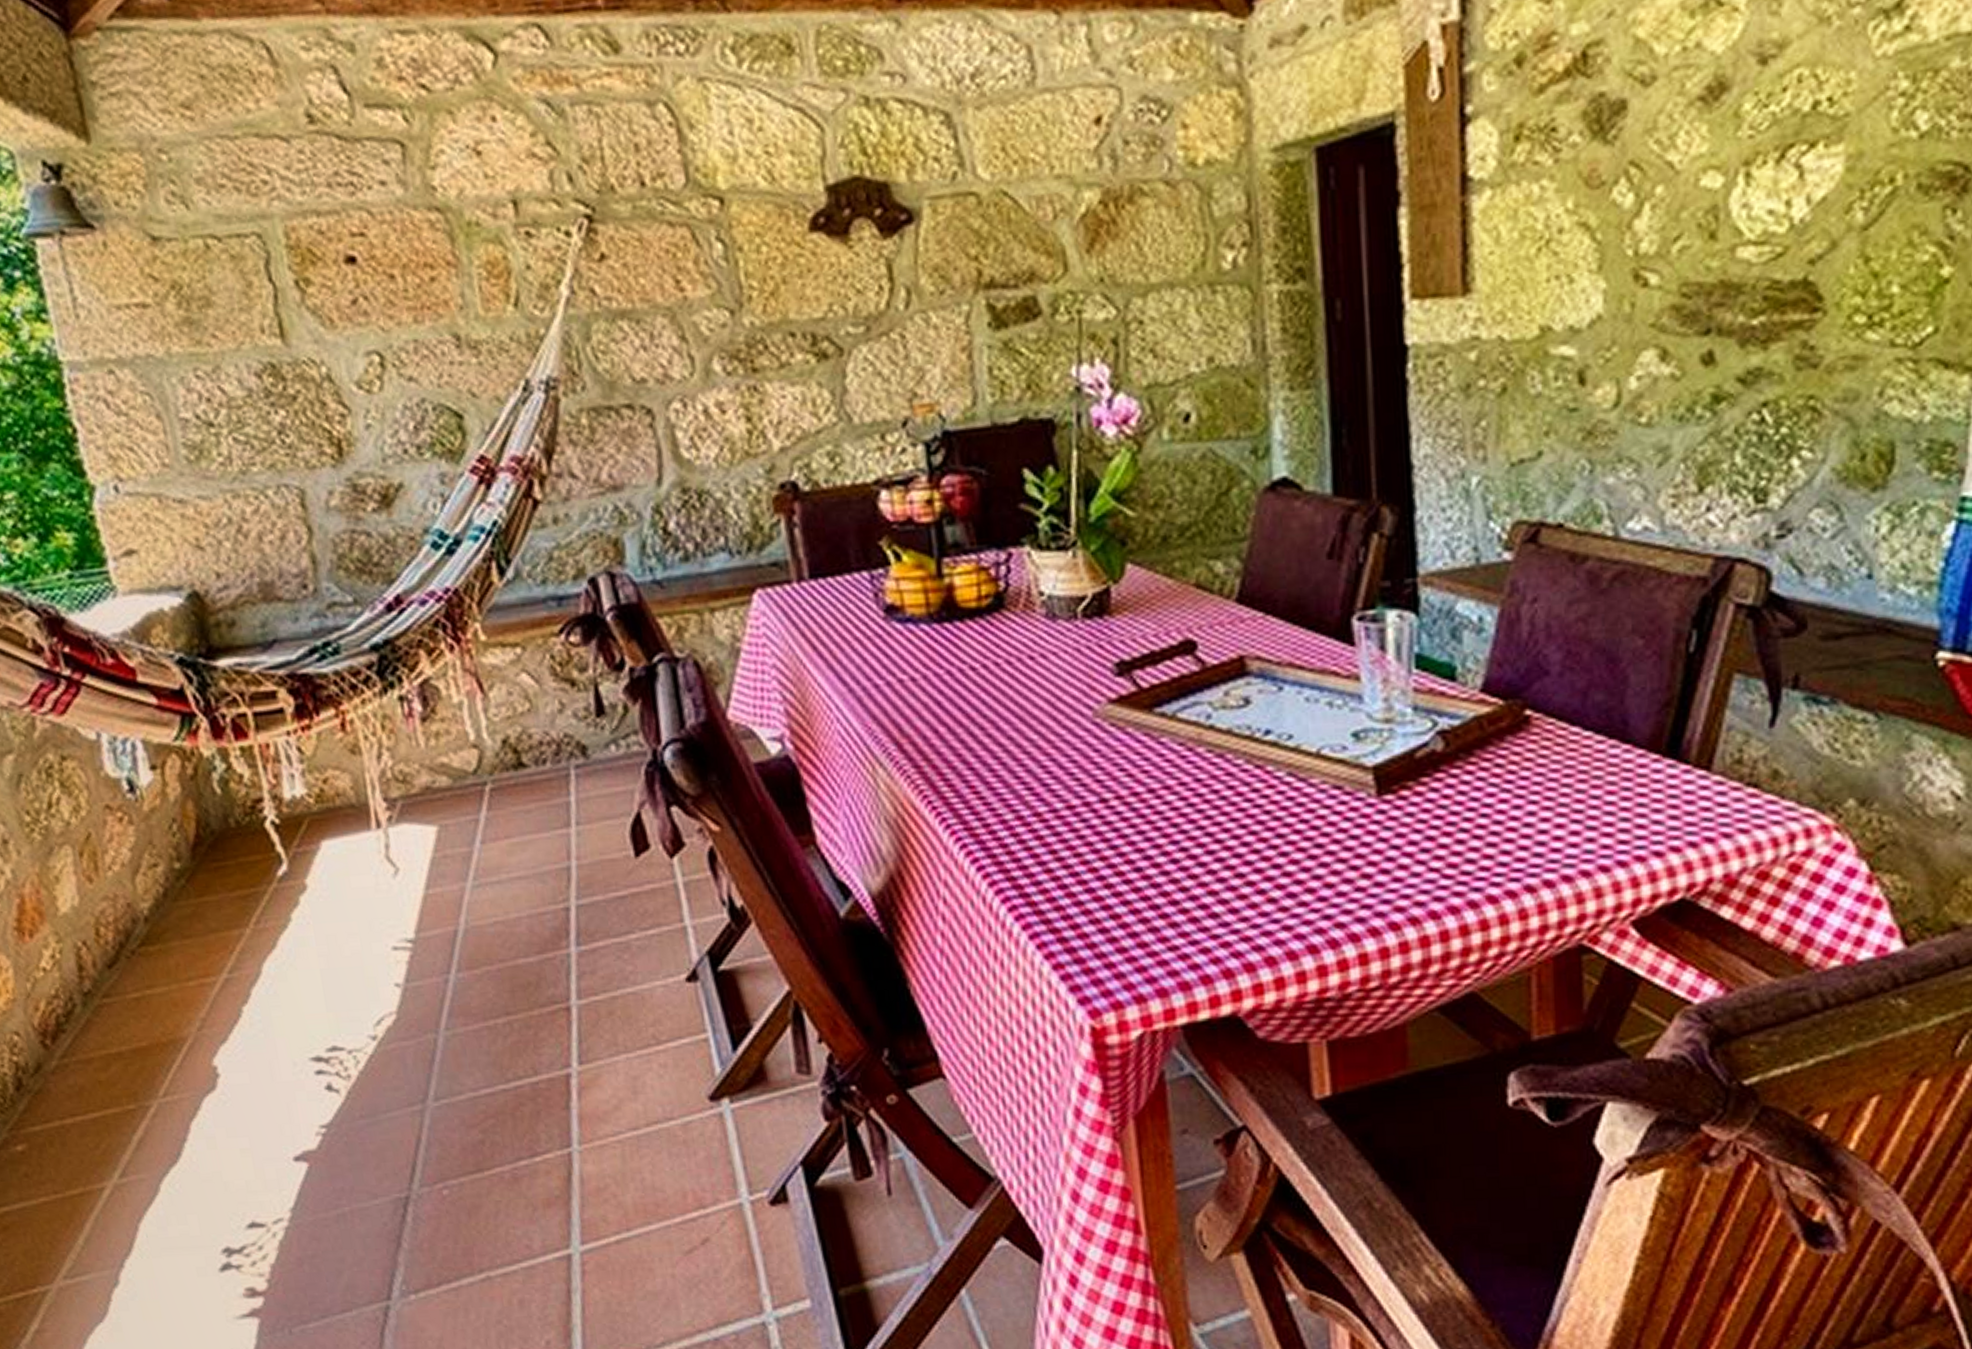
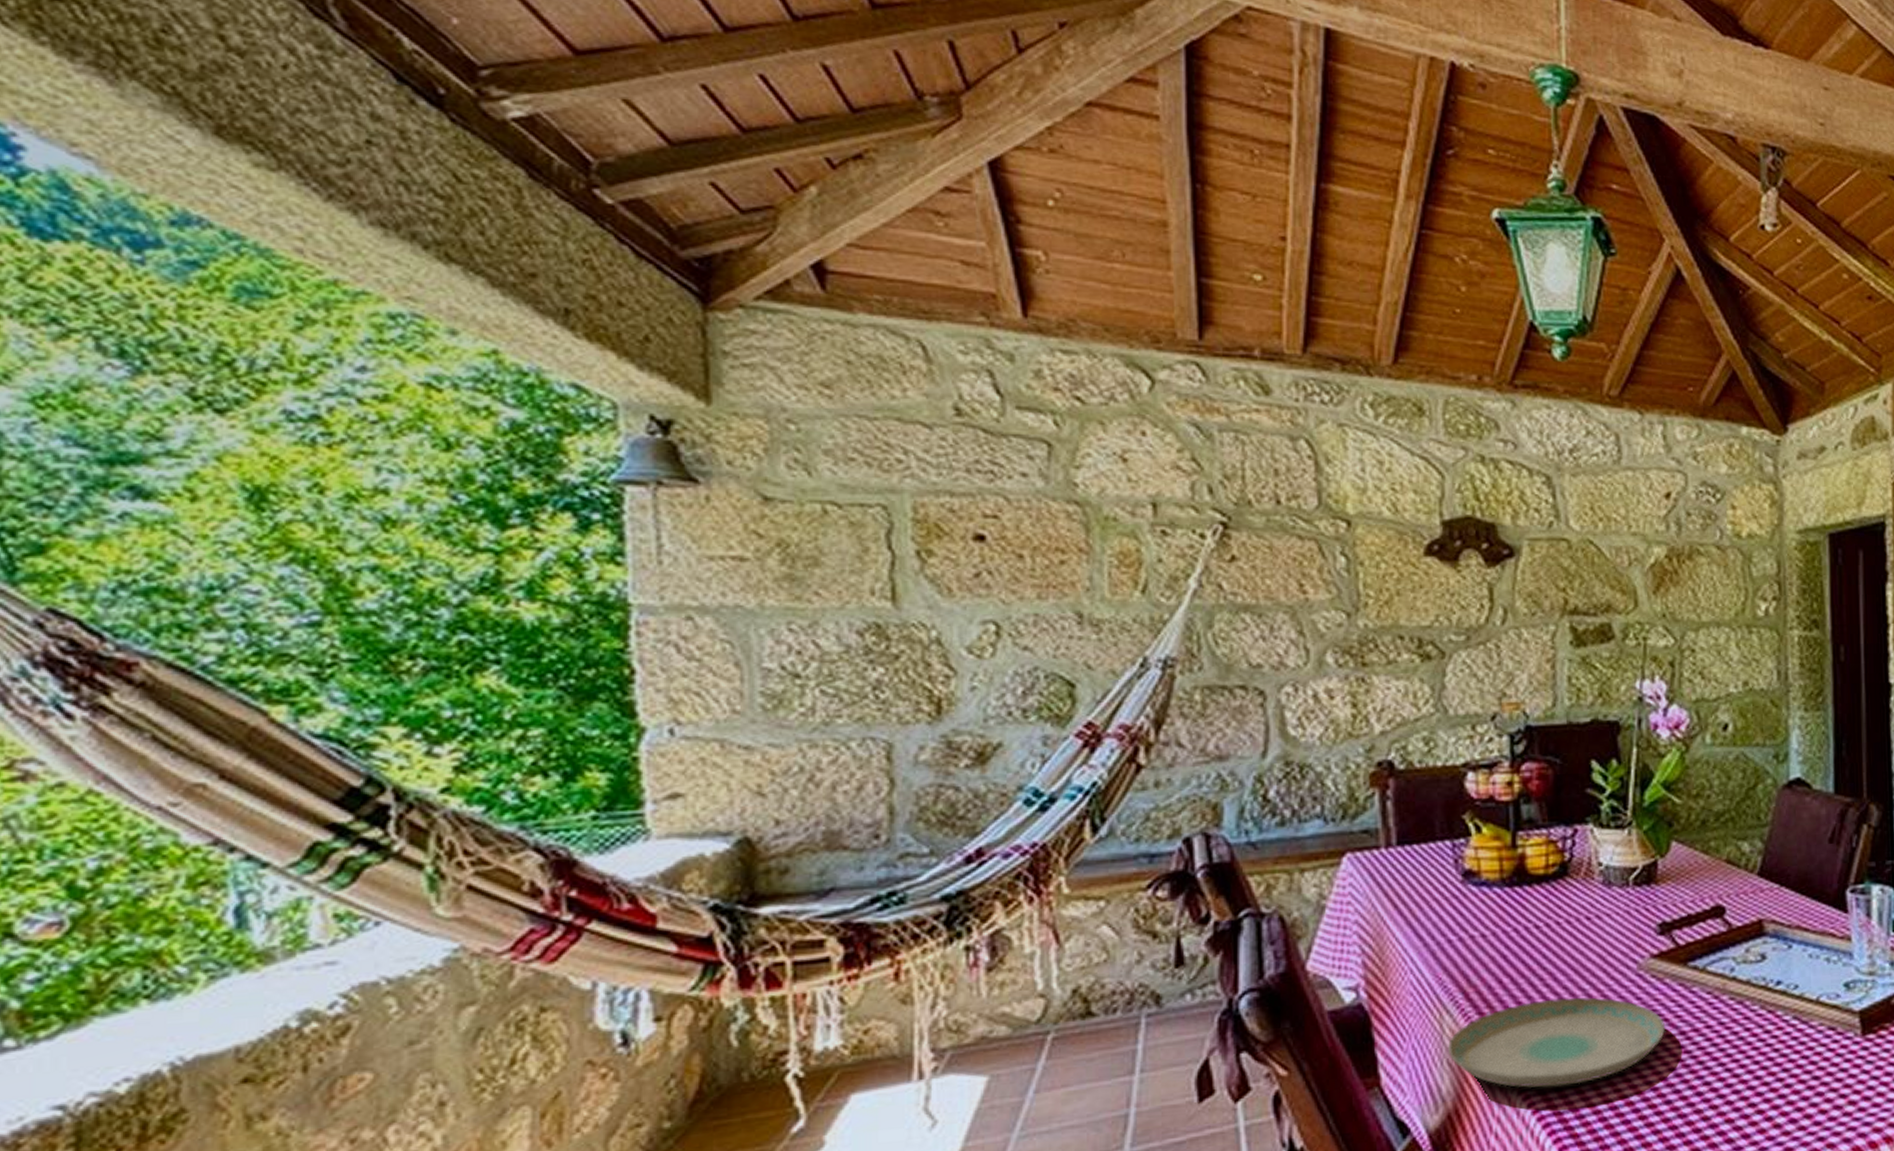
plate: none [884,749,1131,850] -> present [1448,997,1666,1088]

